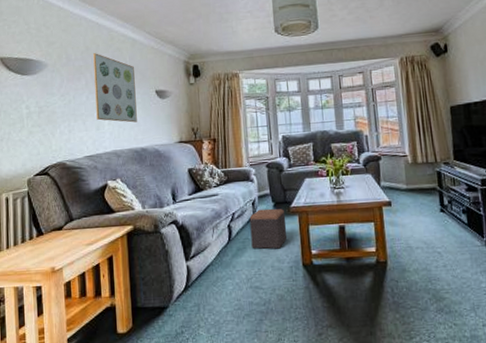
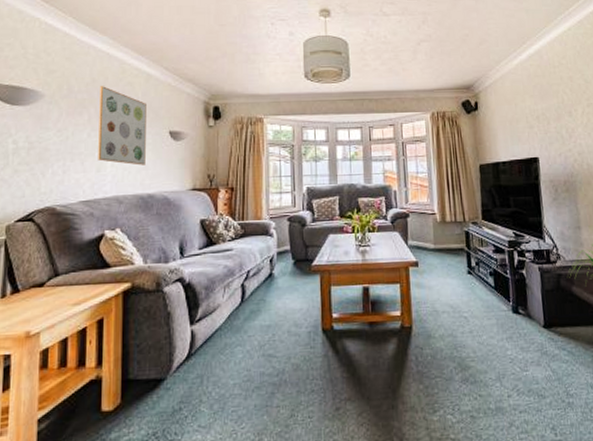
footstool: present [249,208,287,249] -> none [266,266,307,312]

